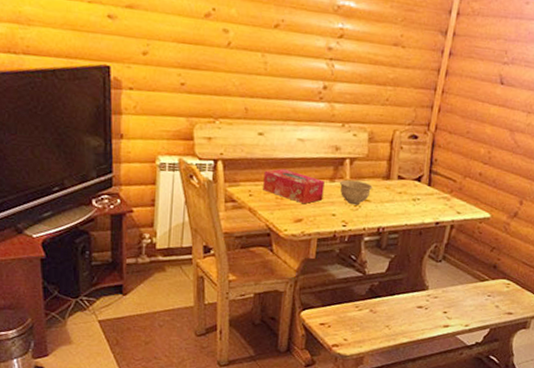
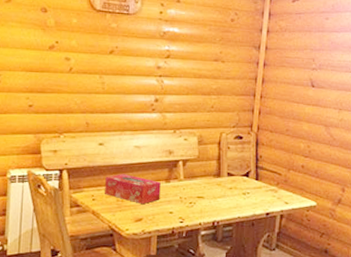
bowl: present [339,179,373,205] -> none [174,179,205,202]

